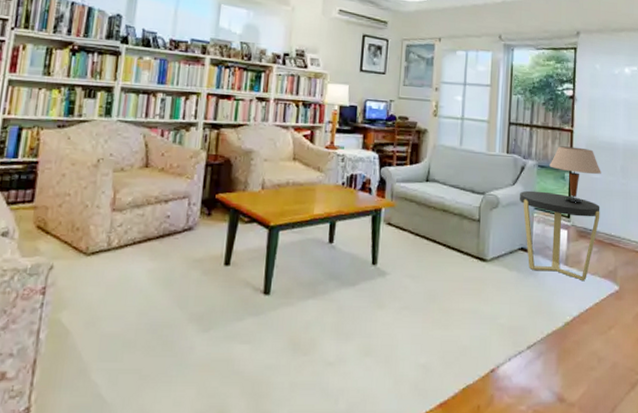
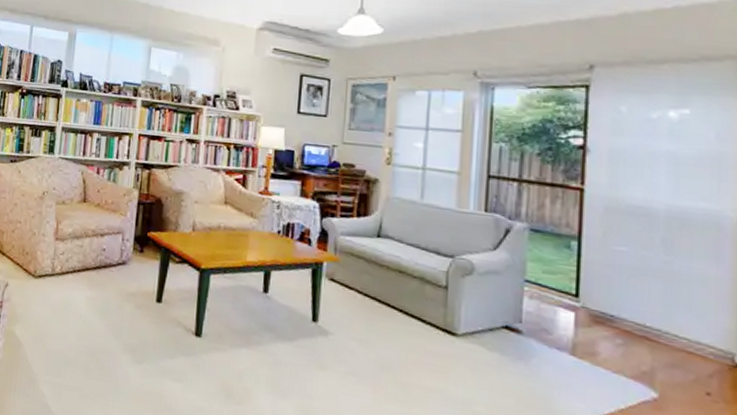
side table: present [520,190,600,280] -> none [503,258,627,378]
table lamp: present [549,146,601,203] -> none [547,207,629,281]

